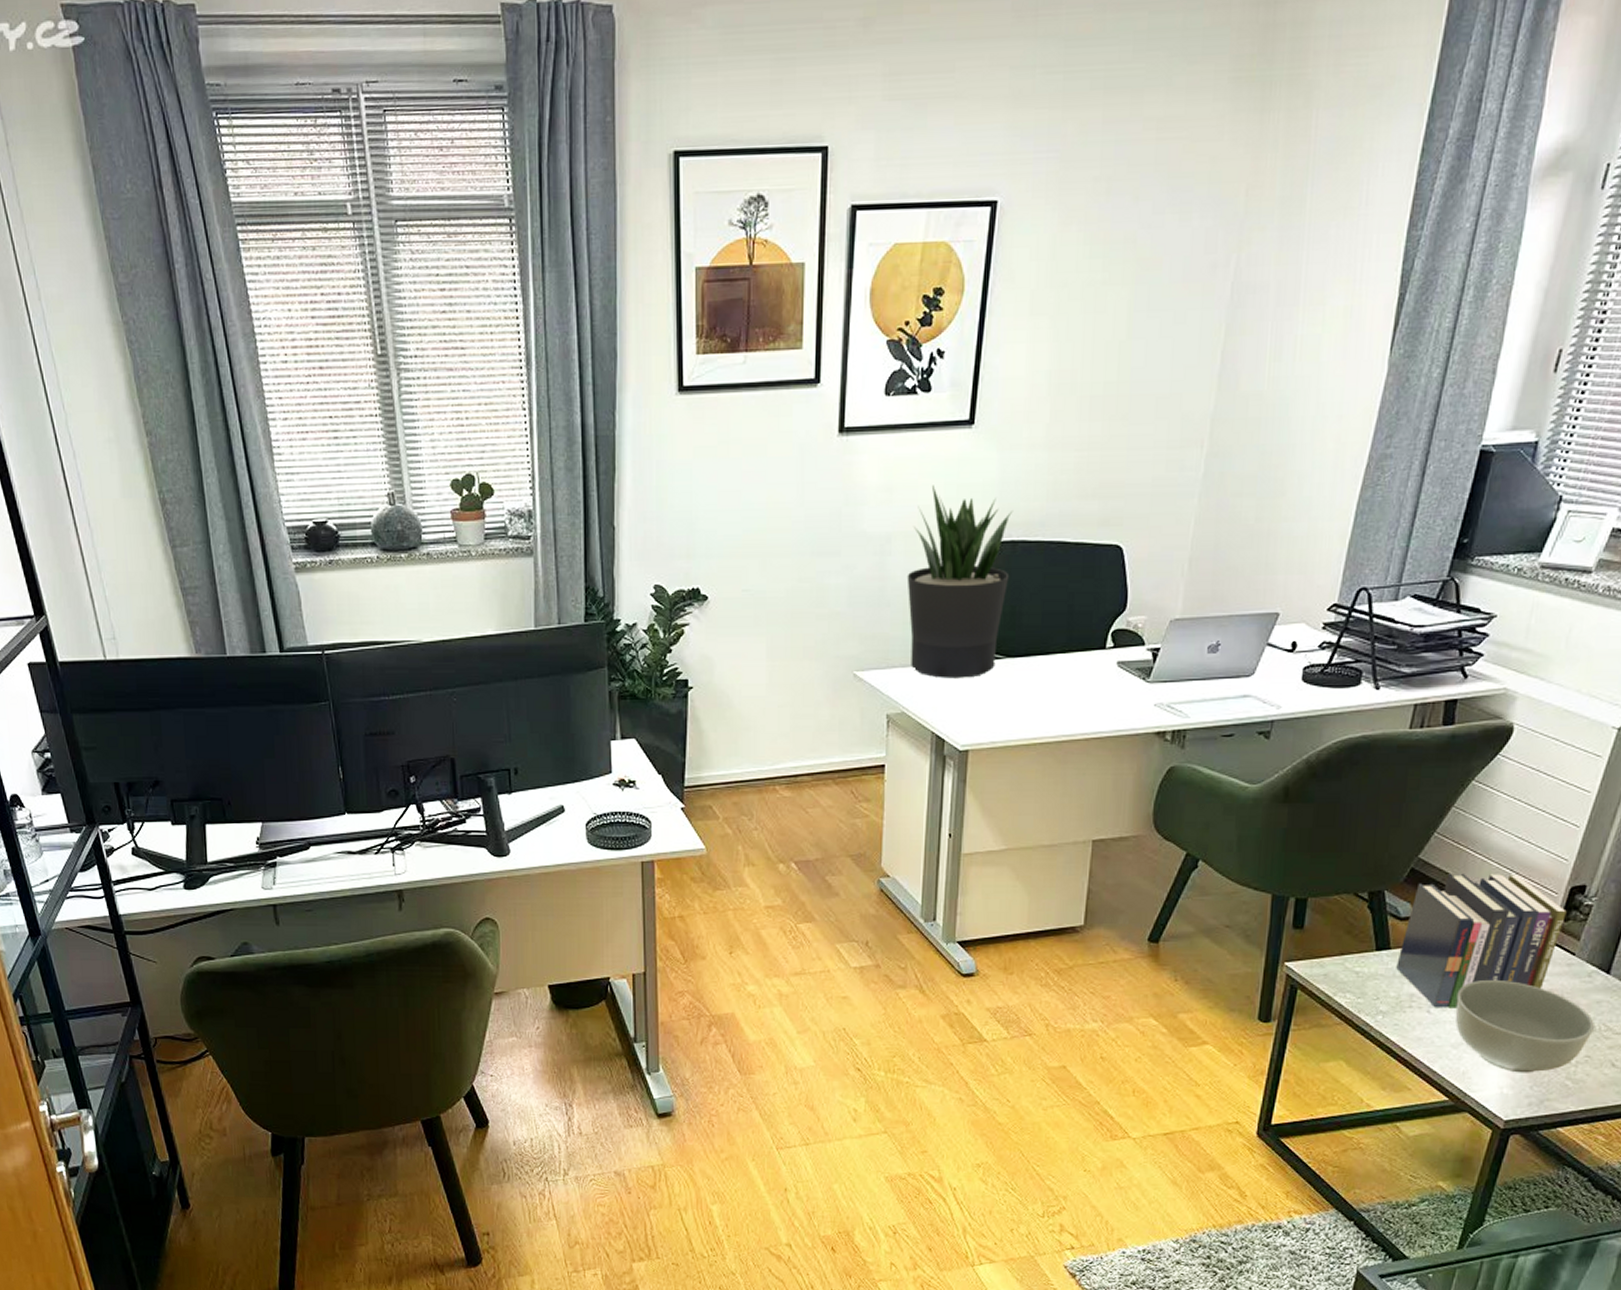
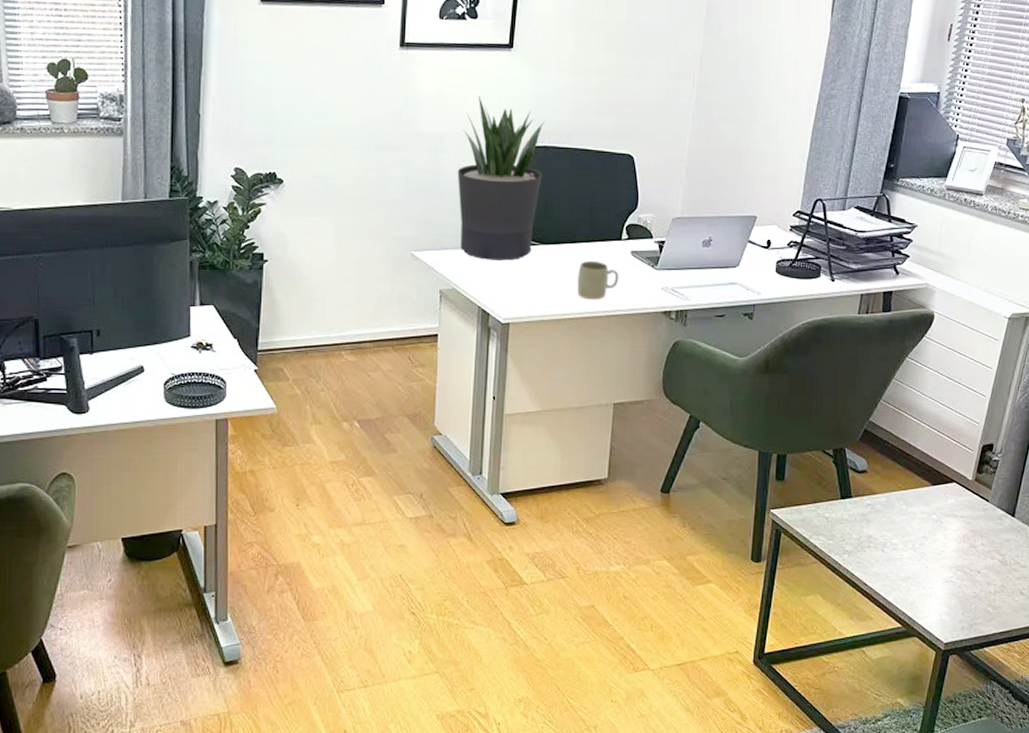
mug: none [1050,675,1102,721] -> present [577,261,619,300]
books: present [1396,874,1567,1009] -> none [857,434,981,548]
bowl: present [1454,979,1596,1073] -> none [903,522,1007,602]

